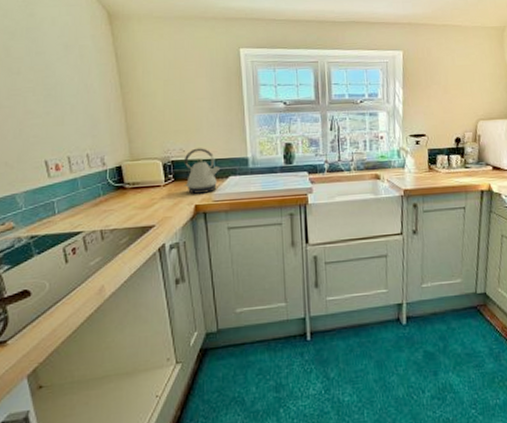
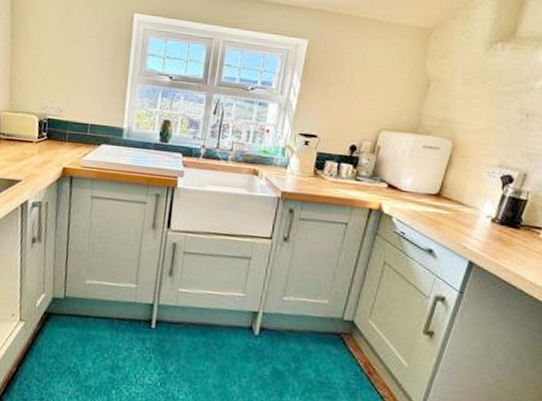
kettle: present [184,148,221,194] -> none [55,110,94,158]

